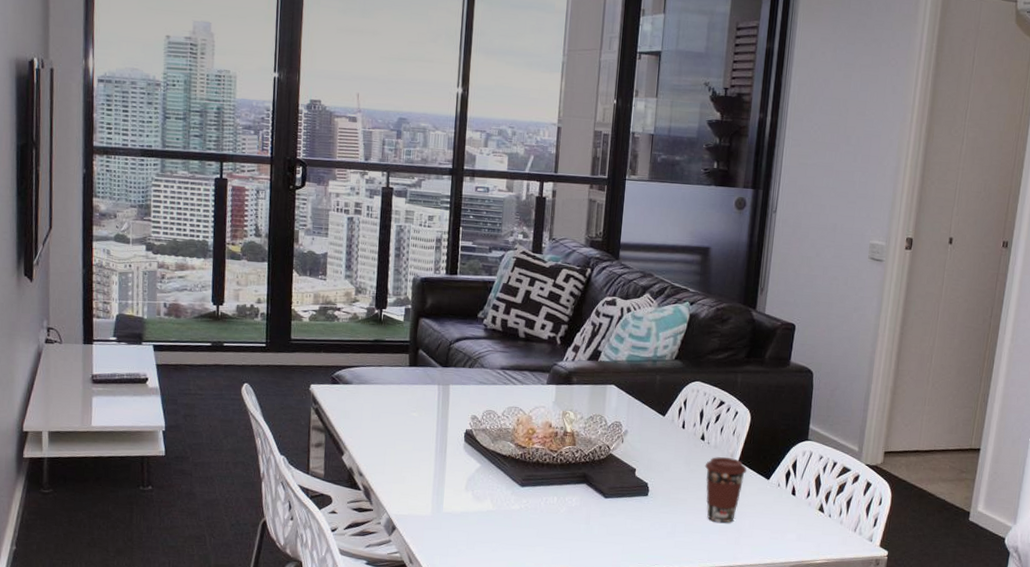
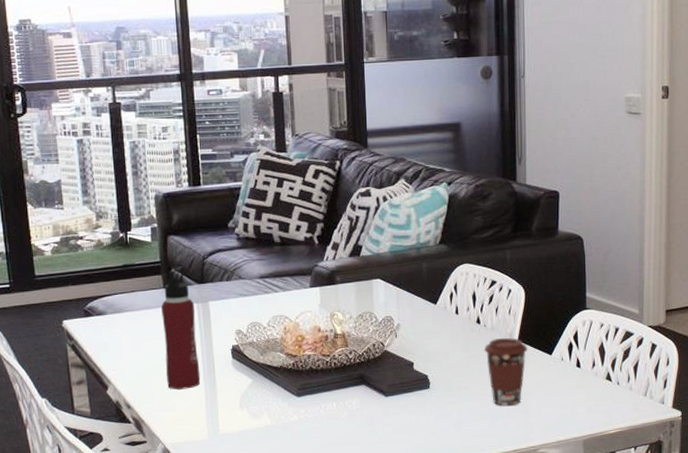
water bottle: none [400,348,436,465] -> present [161,266,201,390]

